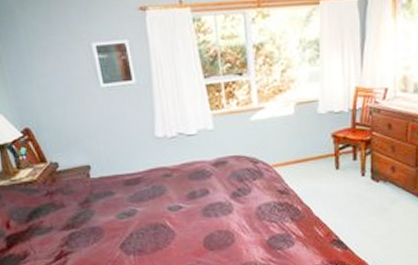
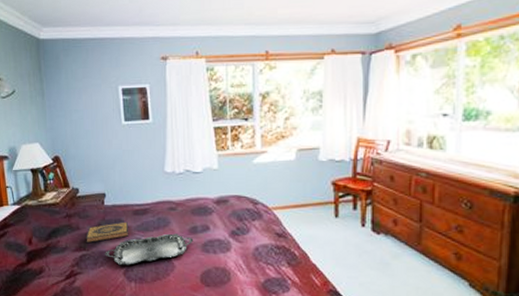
hardback book: none [72,193,122,221] -> present [86,222,129,244]
serving tray: none [96,201,193,240] -> present [105,233,194,266]

